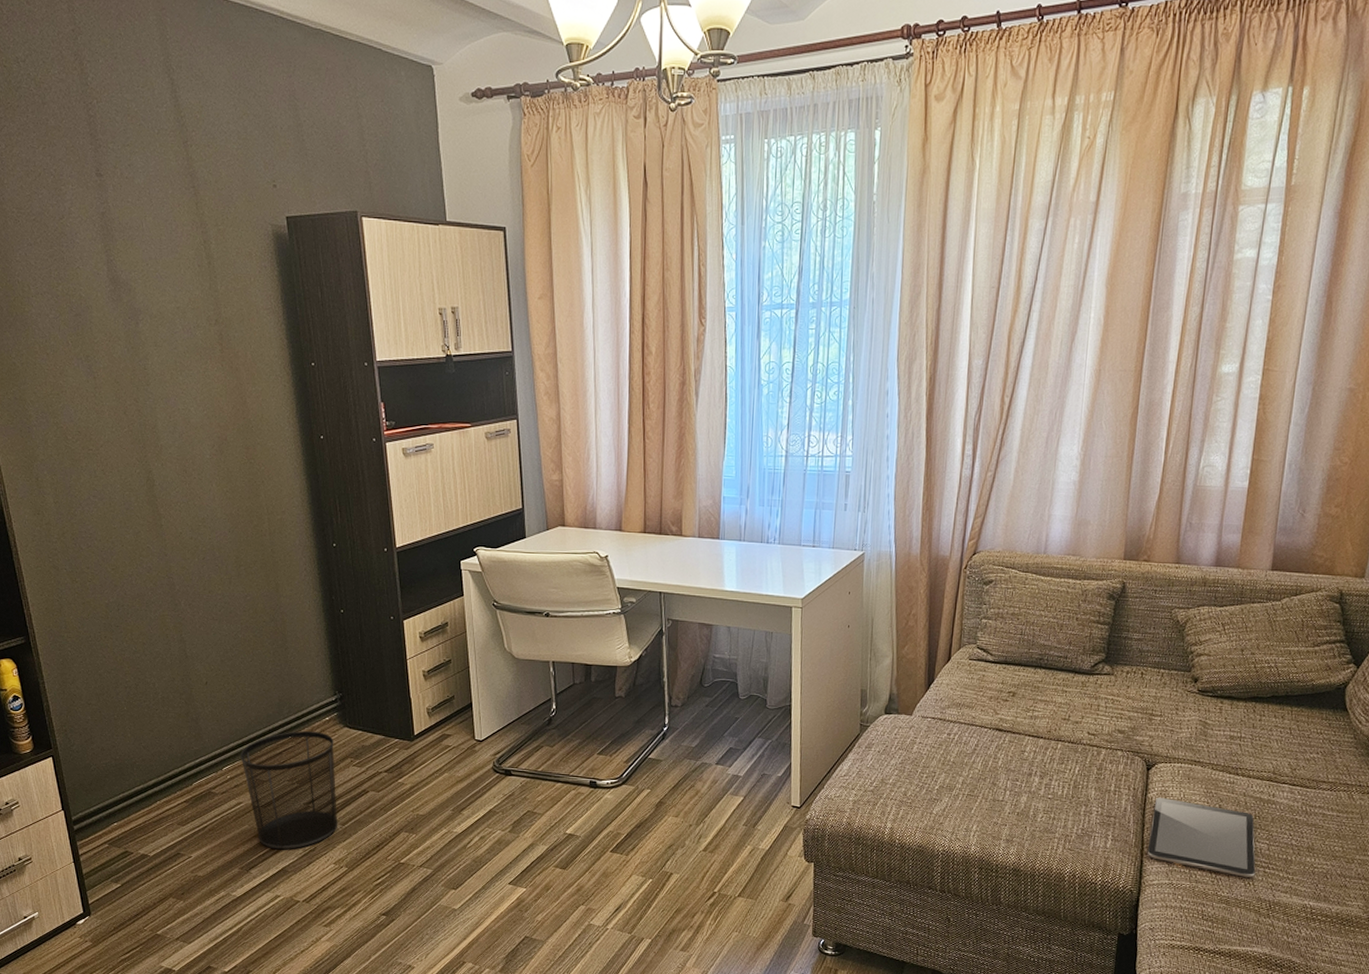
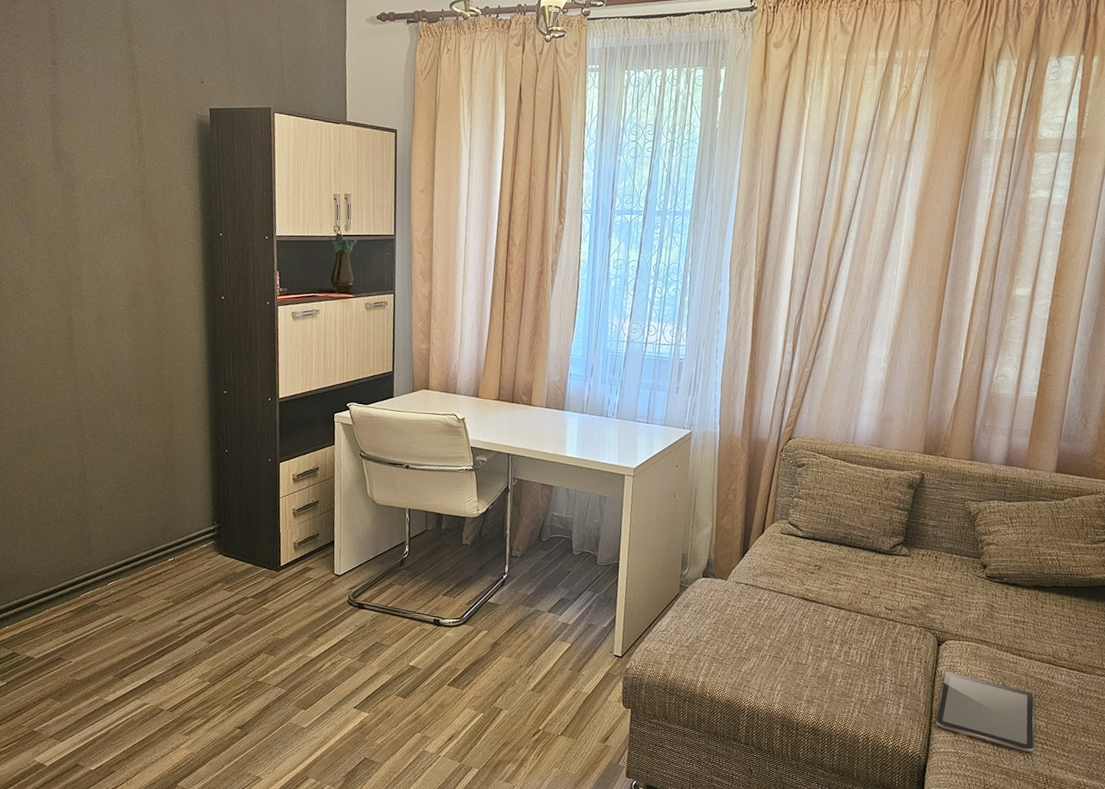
waste bin: present [240,731,338,850] -> none [124,555,209,663]
vase: none [441,360,471,423] -> present [330,239,357,294]

